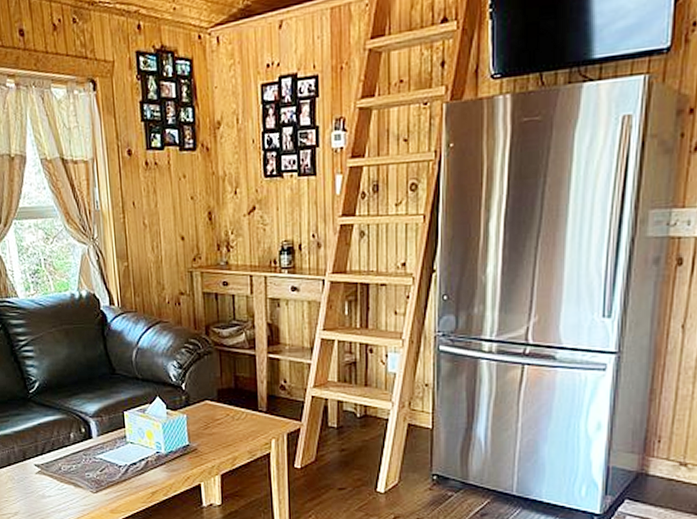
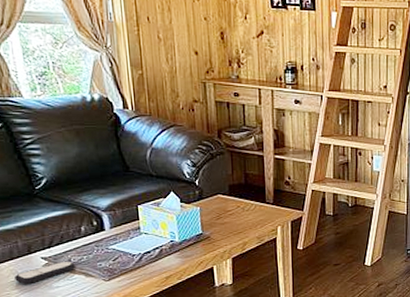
remote control: none [12,469,65,491] -> present [15,261,75,284]

